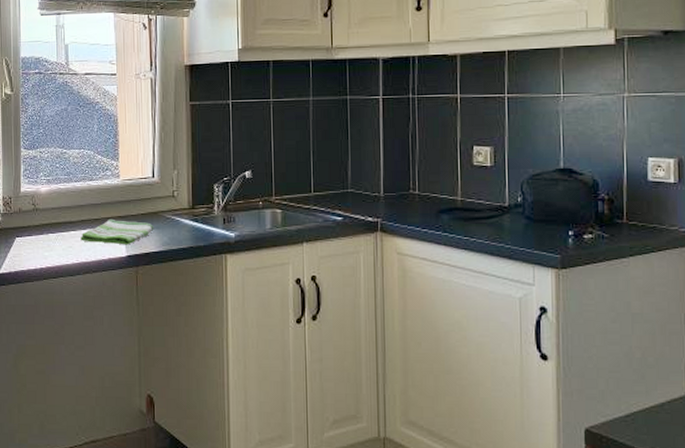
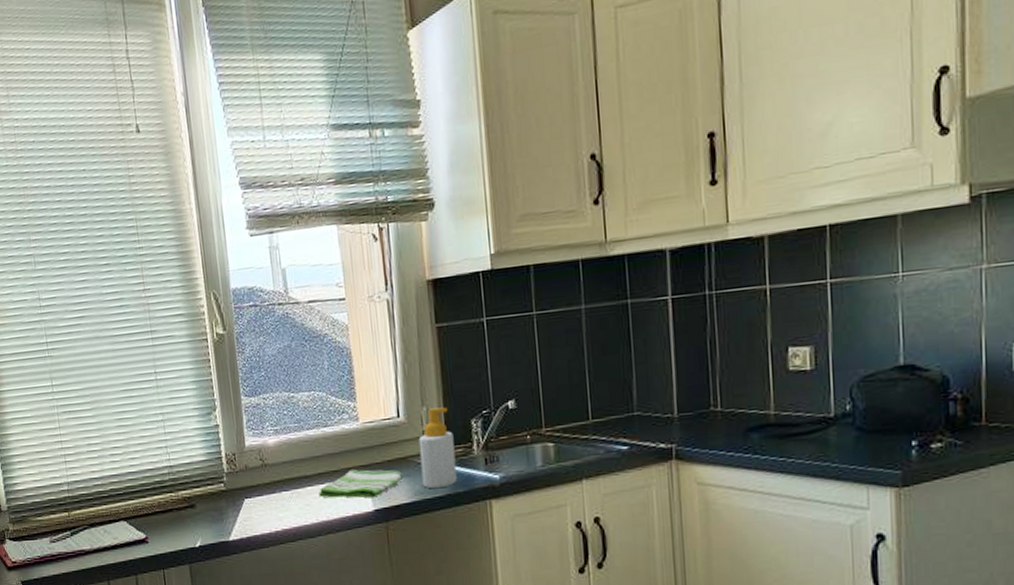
soap bottle: none [169,172,199,241] -> present [418,407,457,489]

